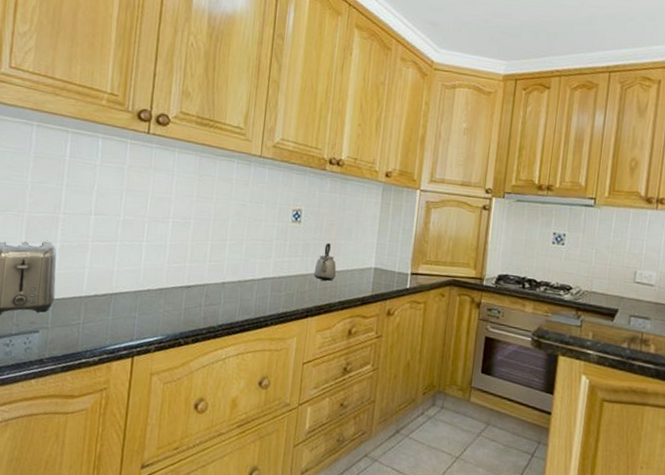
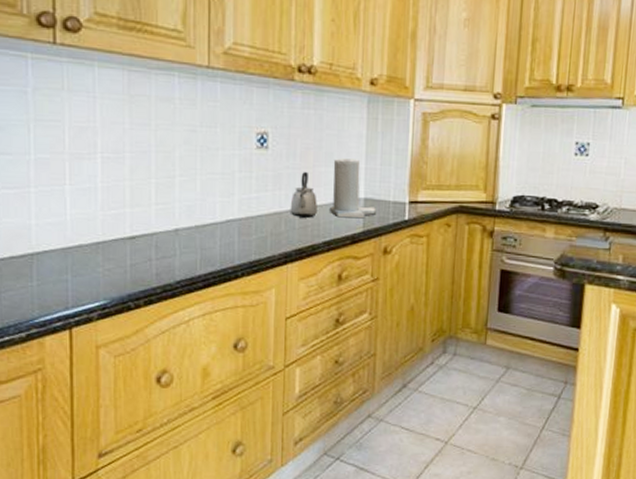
paper towel: none [345,234,383,285] -> present [329,158,376,219]

